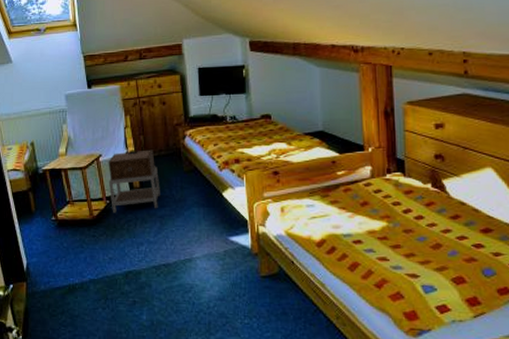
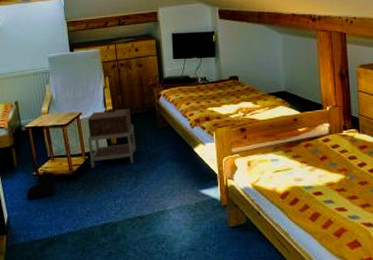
boots: none [45,216,76,246] -> present [26,171,56,200]

